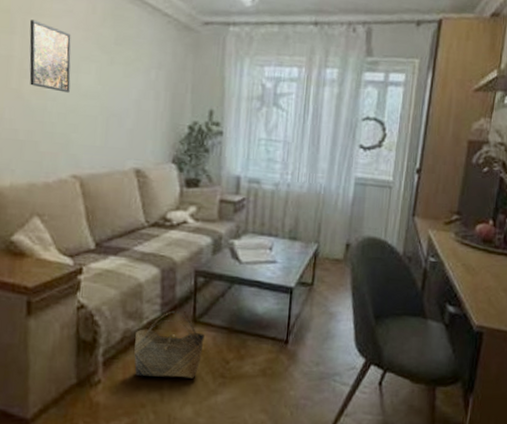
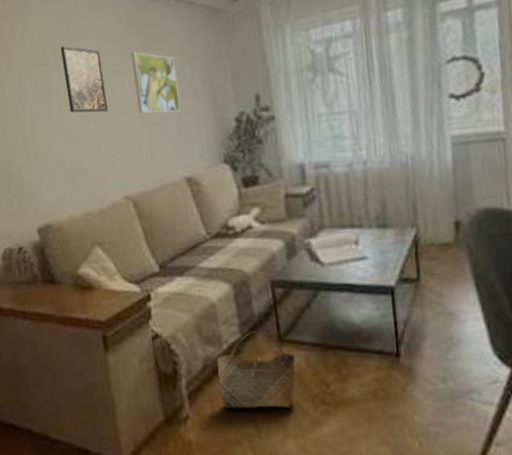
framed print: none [100,44,143,109] -> present [131,52,180,114]

